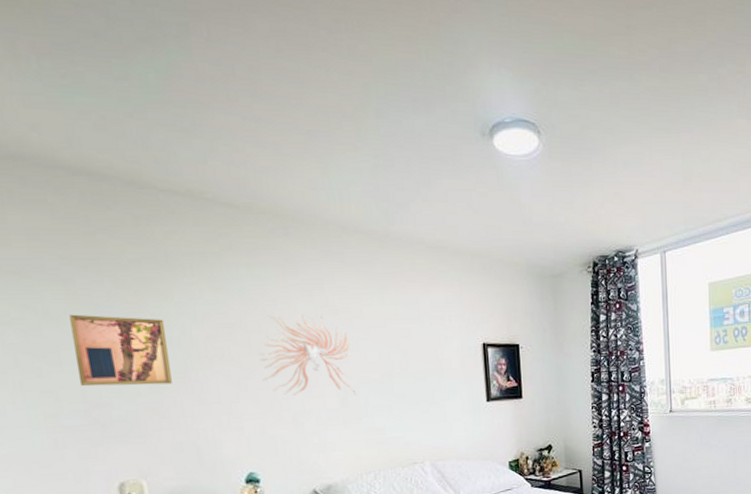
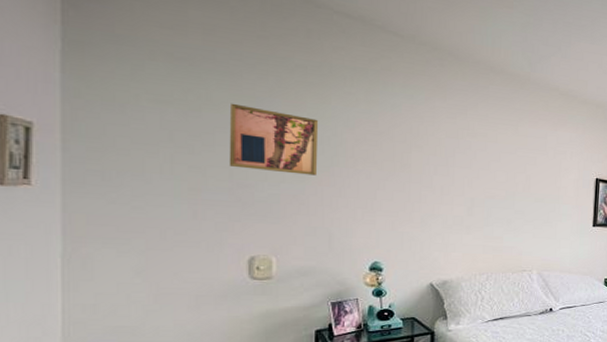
wall sculpture: present [259,313,357,396] -> none [400,130,484,206]

